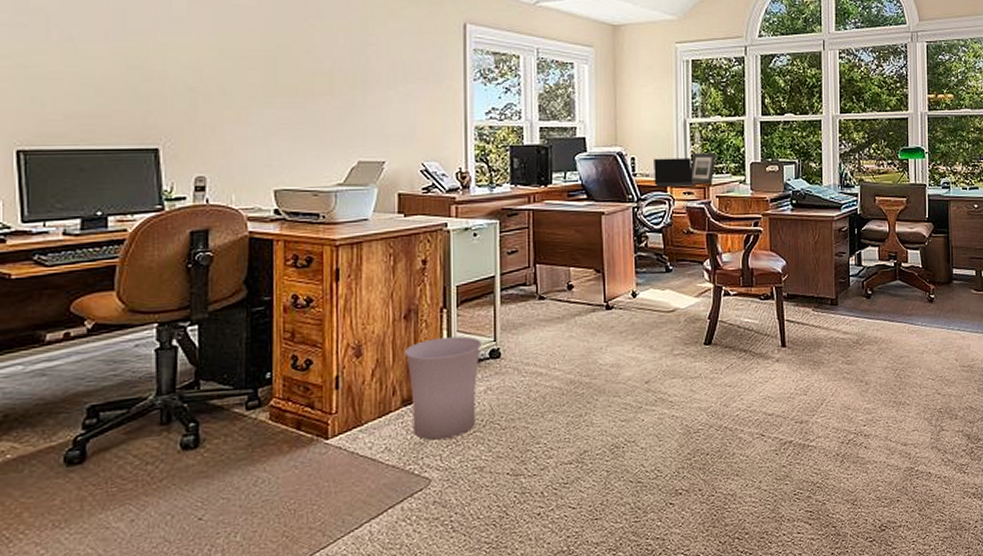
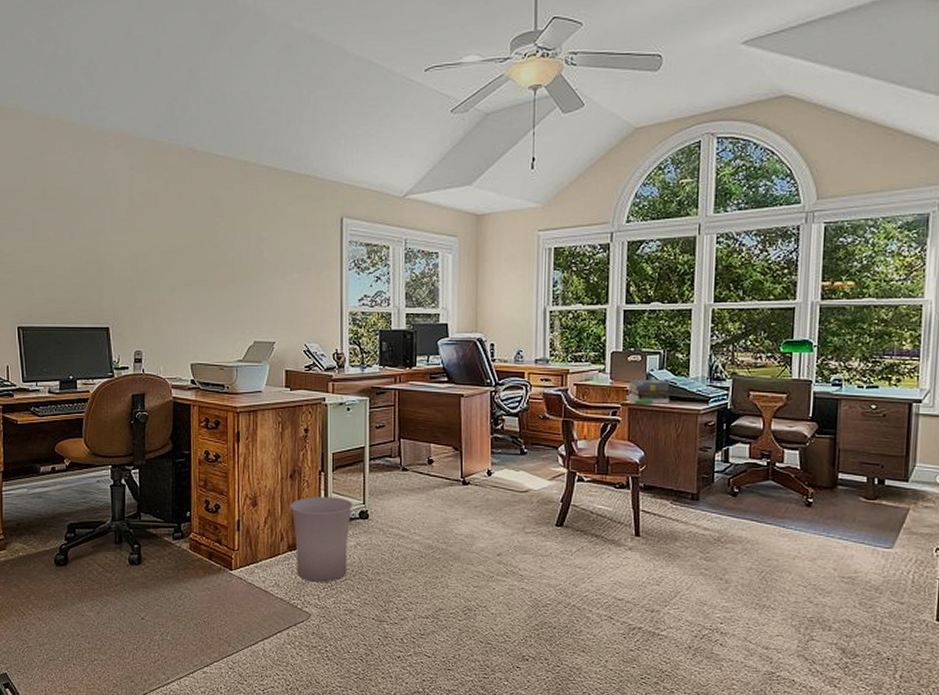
laptop: present [654,157,697,189] -> none [512,345,555,375]
picture frame: present [690,153,717,184] -> none [548,341,576,372]
books: none [765,188,807,215] -> present [625,379,671,405]

